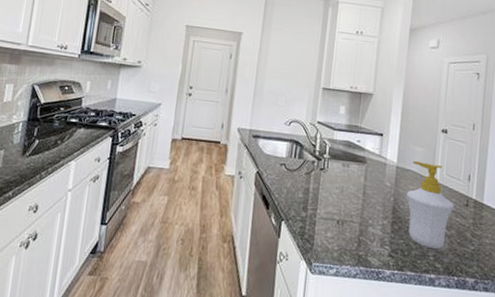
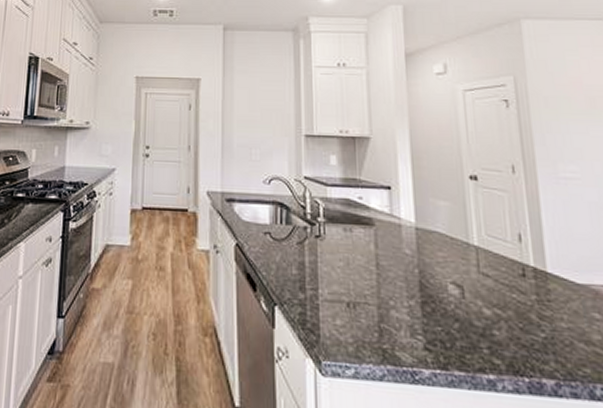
soap bottle: present [407,160,455,250] -> none [435,218,506,339]

